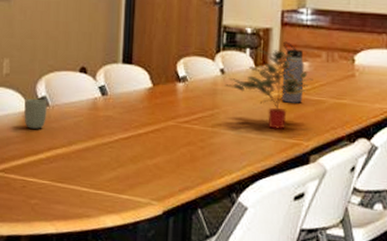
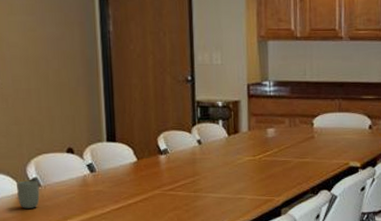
potted plant: present [224,49,313,129] -> none [202,119,279,189]
water bottle: present [281,41,305,103] -> none [251,111,271,165]

